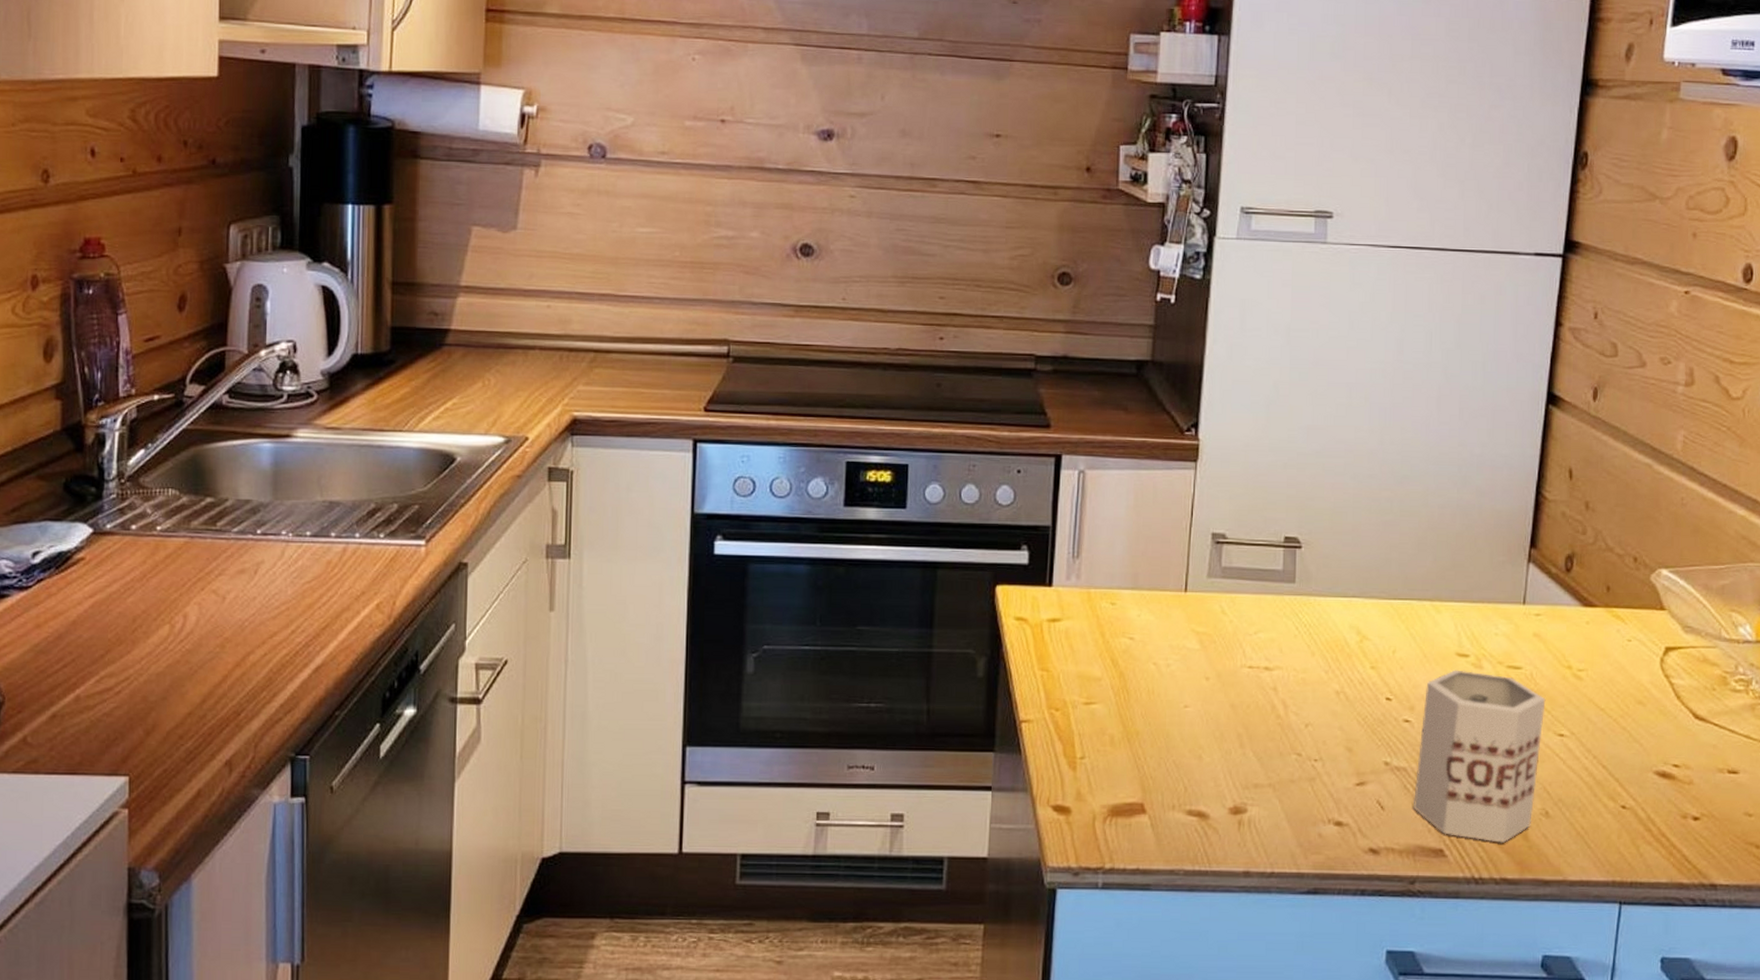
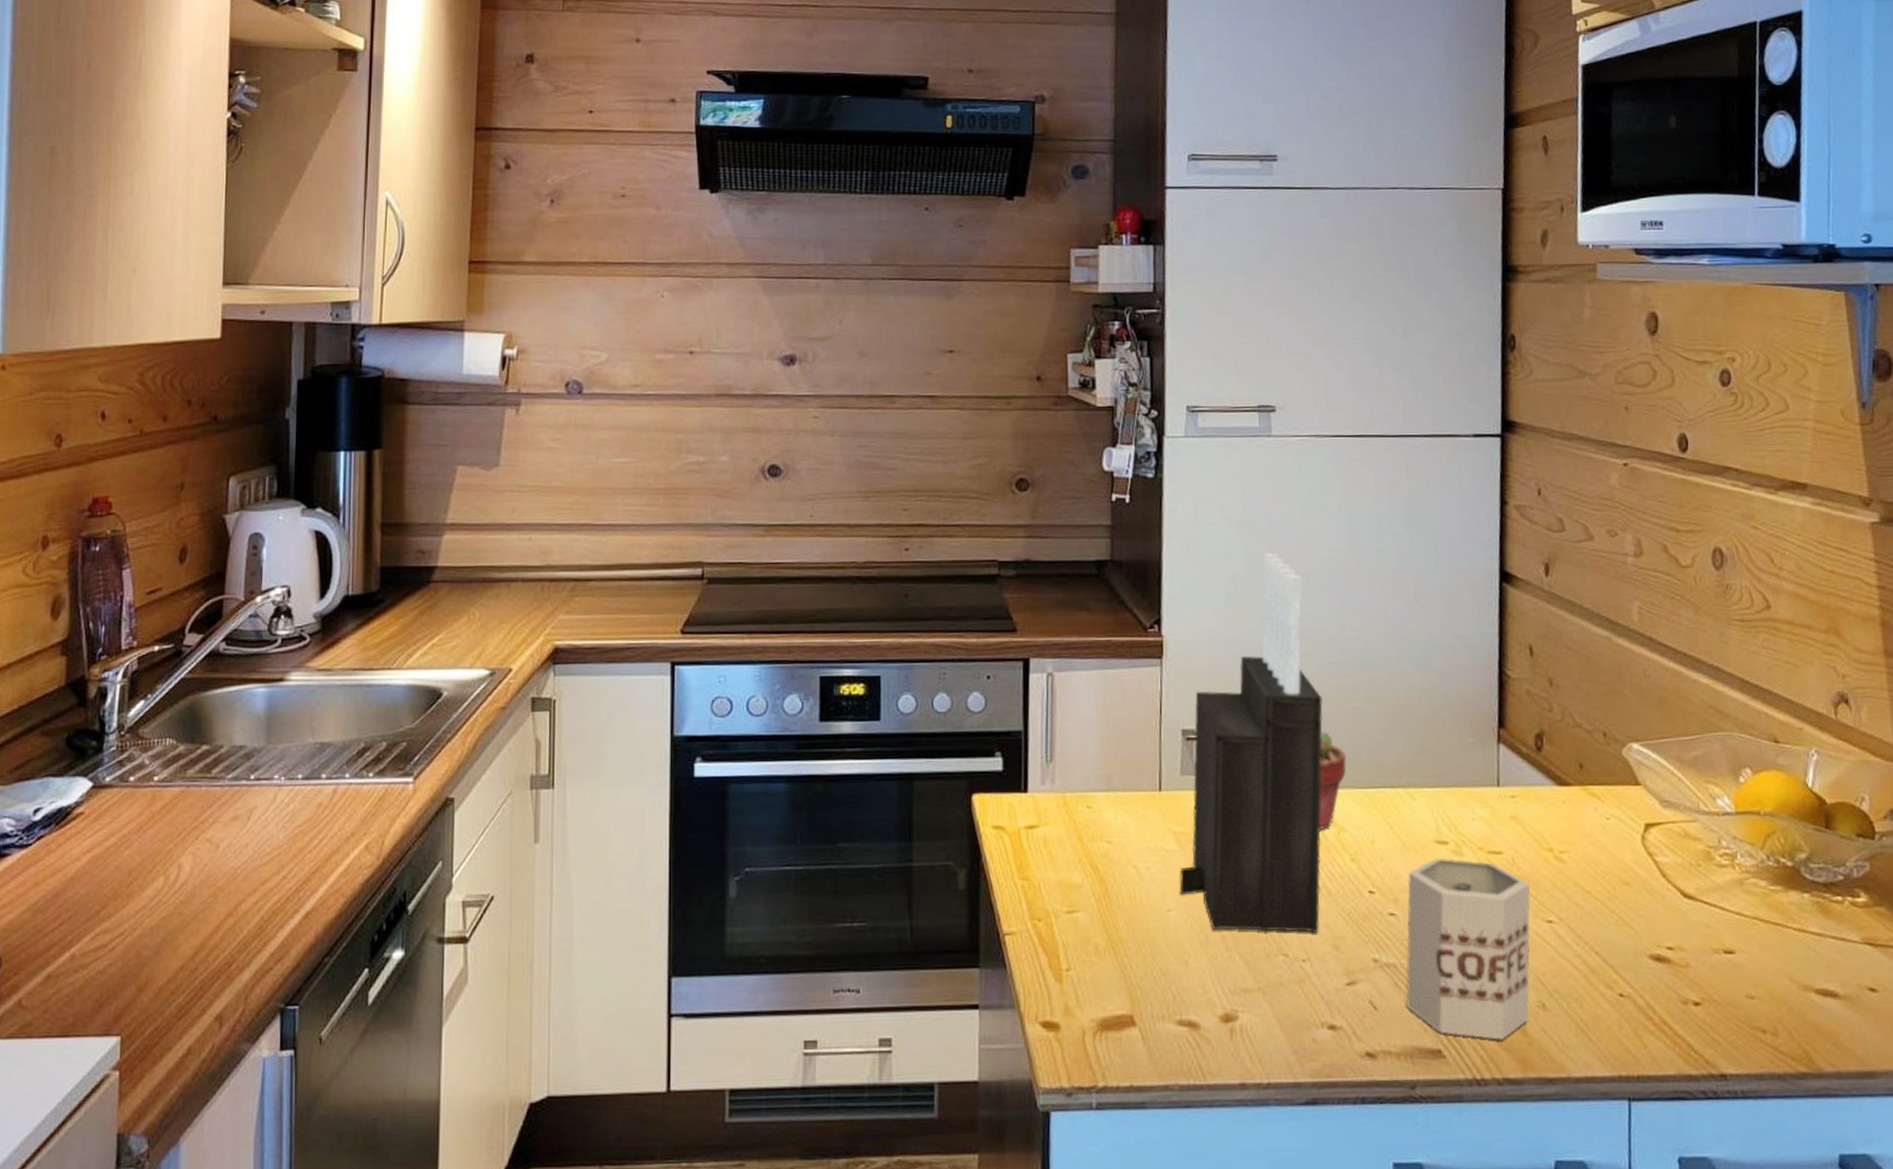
knife block: none [1198,361,1356,735] -> present [1179,552,1323,933]
potted succulent: none [1342,541,1375,637] -> present [1319,731,1347,829]

